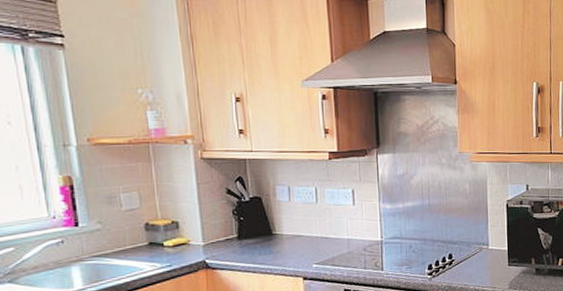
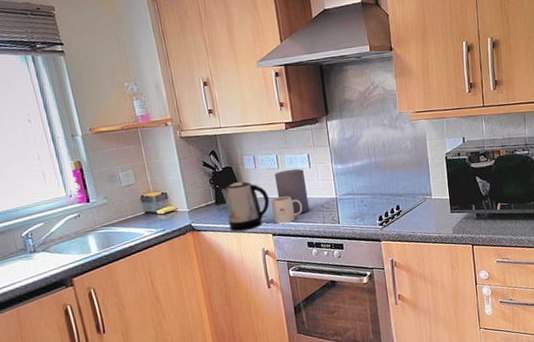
kettle: none [246,215,304,273] -> present [221,181,270,232]
mug: none [305,235,341,267] -> present [271,196,303,224]
canister: none [312,205,349,257] -> present [275,168,309,214]

